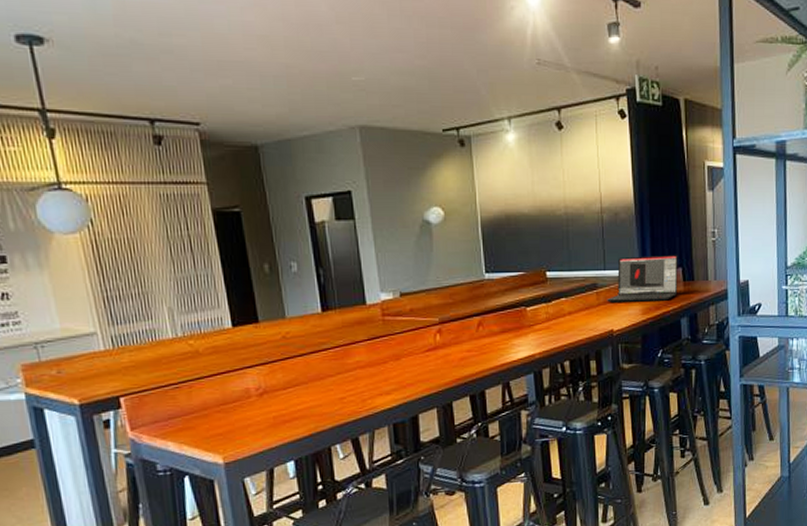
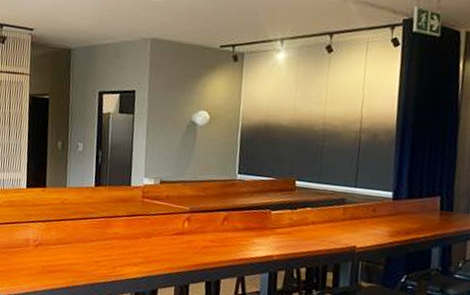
laptop: present [607,254,678,303] -> none [353,178,438,227]

